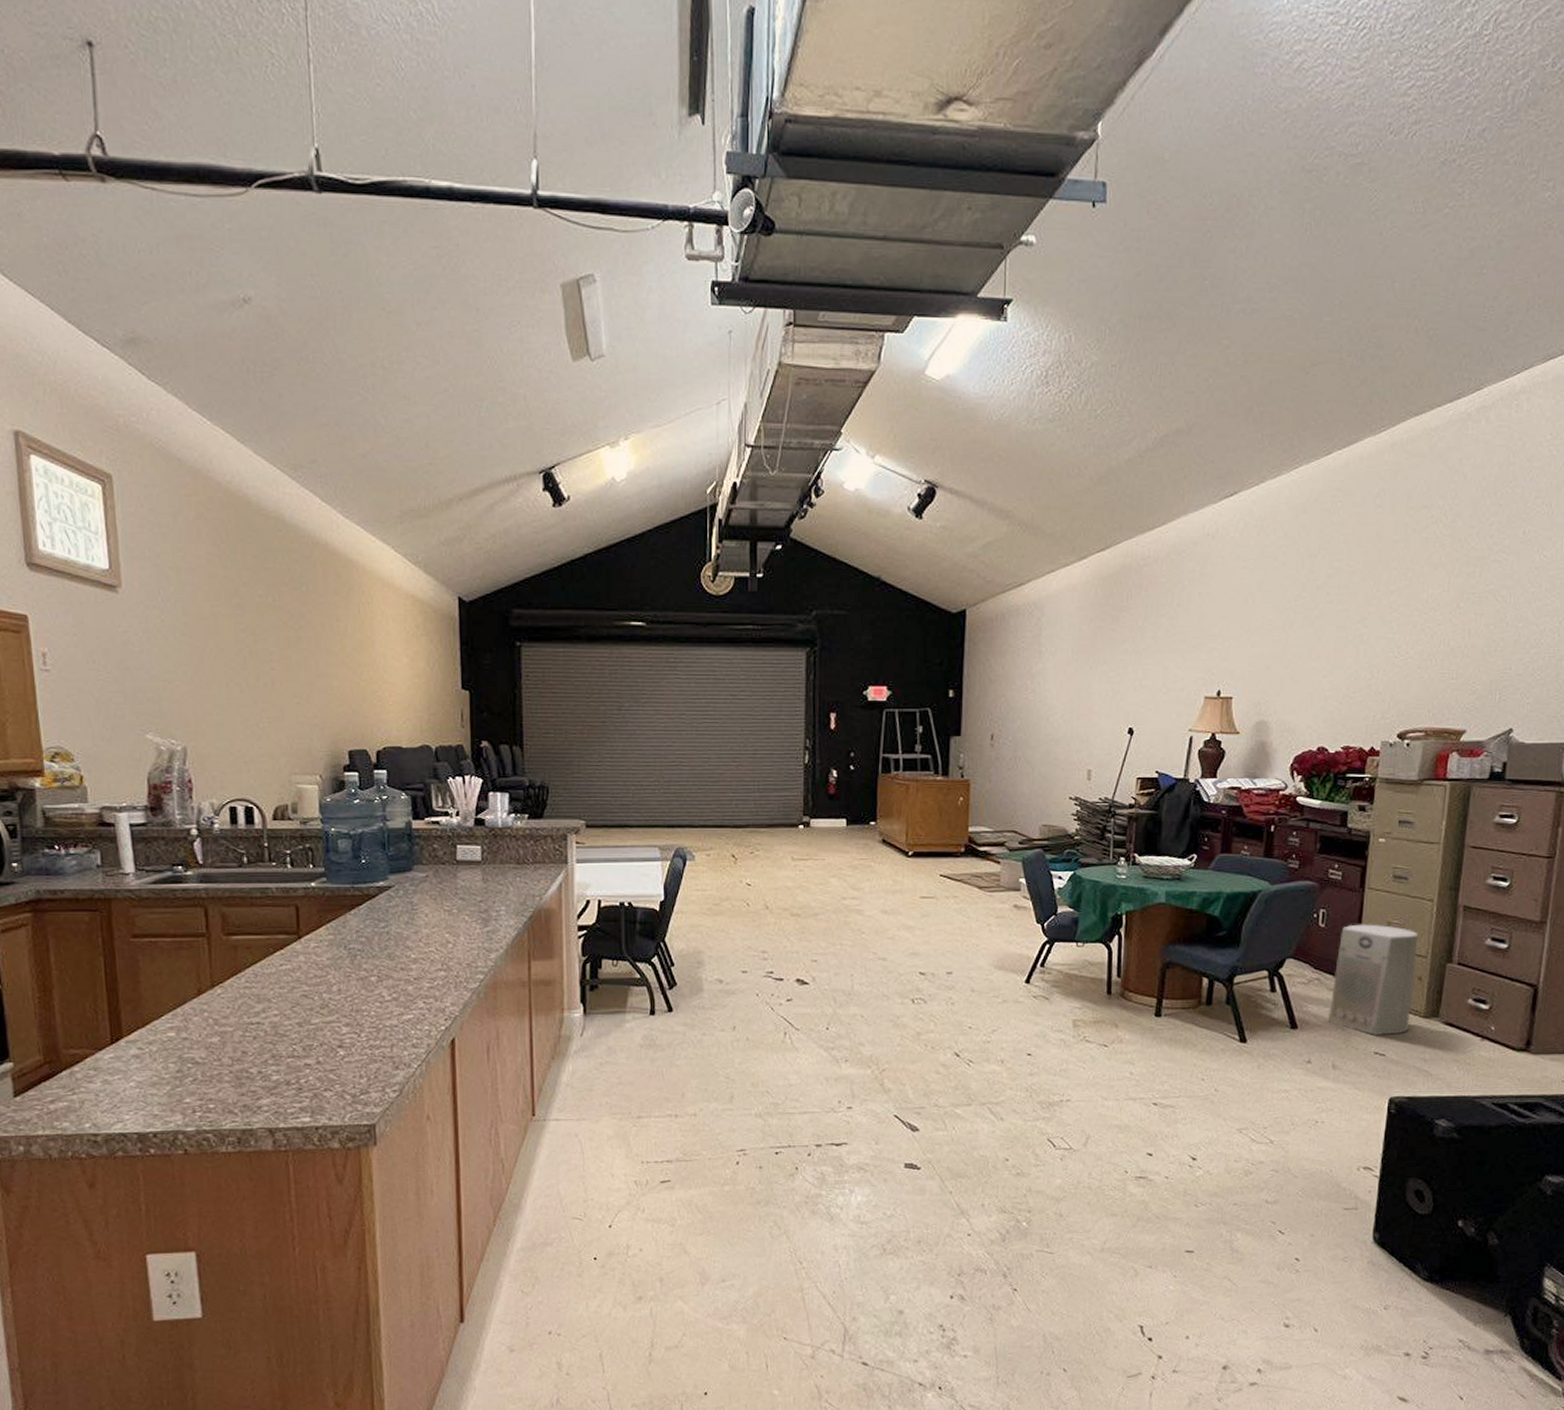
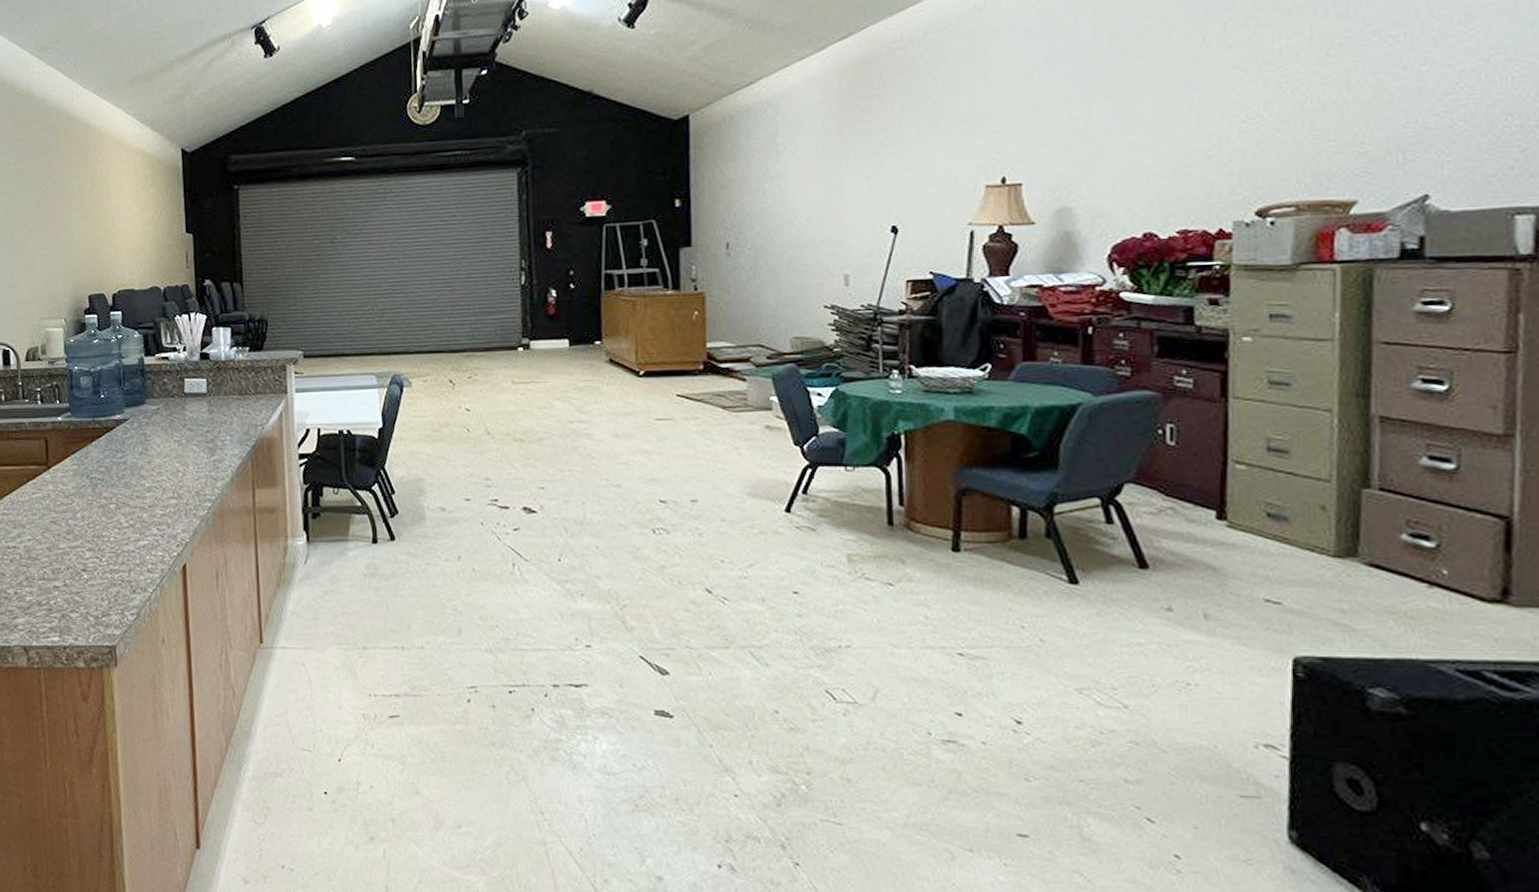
air purifier: present [1328,924,1419,1035] -> none [1192,441,1315,578]

